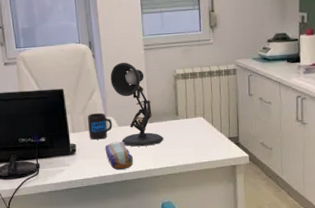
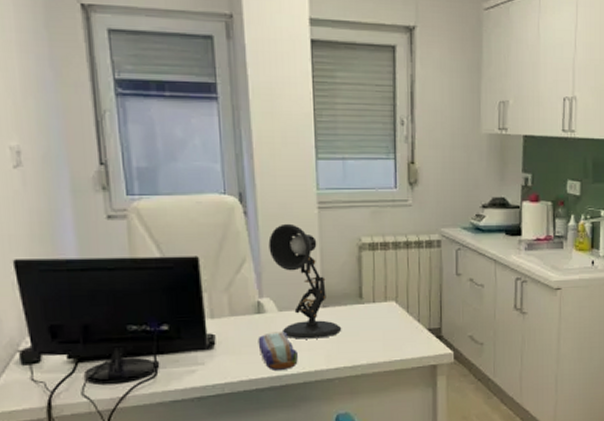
mug: present [88,112,113,140] -> none [234,291,270,329]

